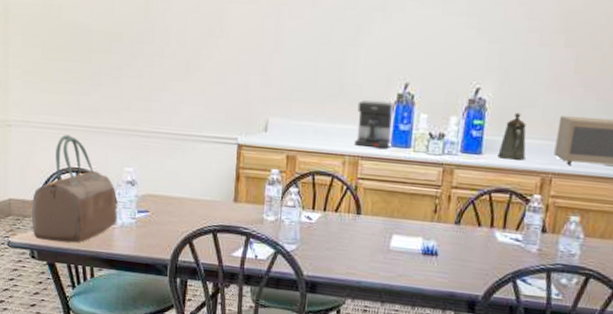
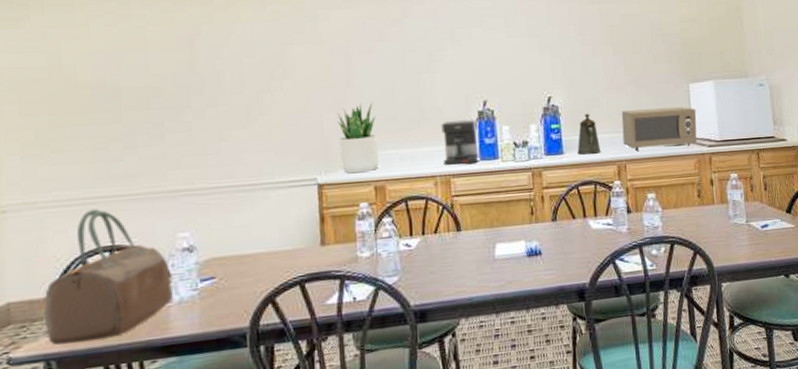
planter: none [259,70,297,140] -> present [337,102,379,174]

